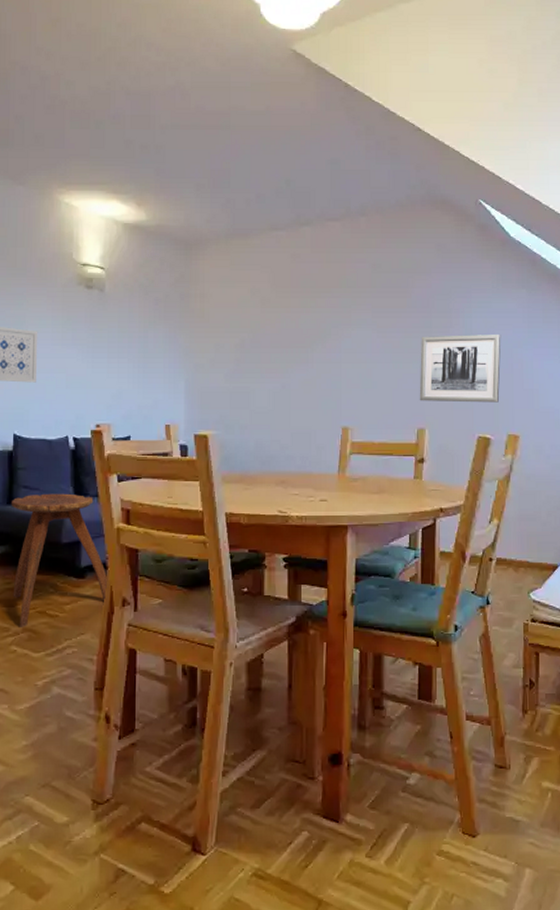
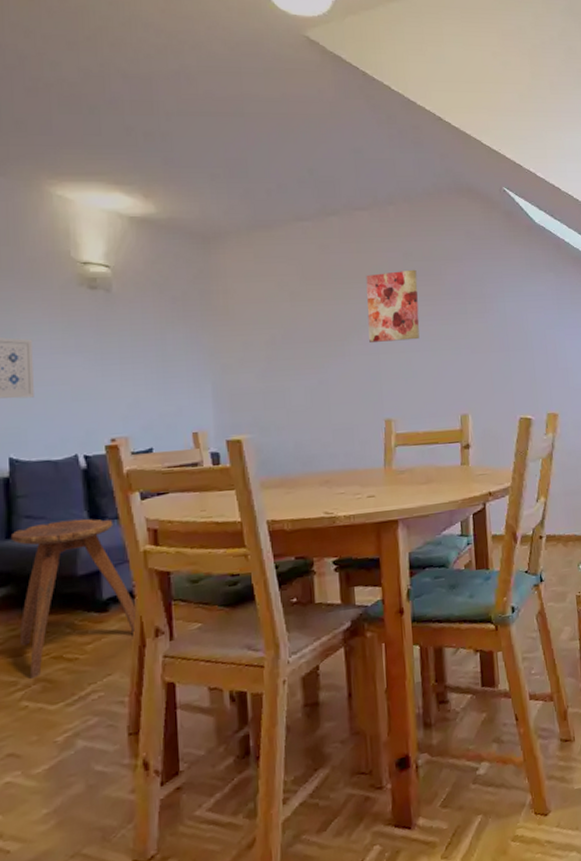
wall art: none [332,281,384,351] -> present [366,269,420,342]
wall art: present [419,335,501,403] -> none [457,317,537,388]

